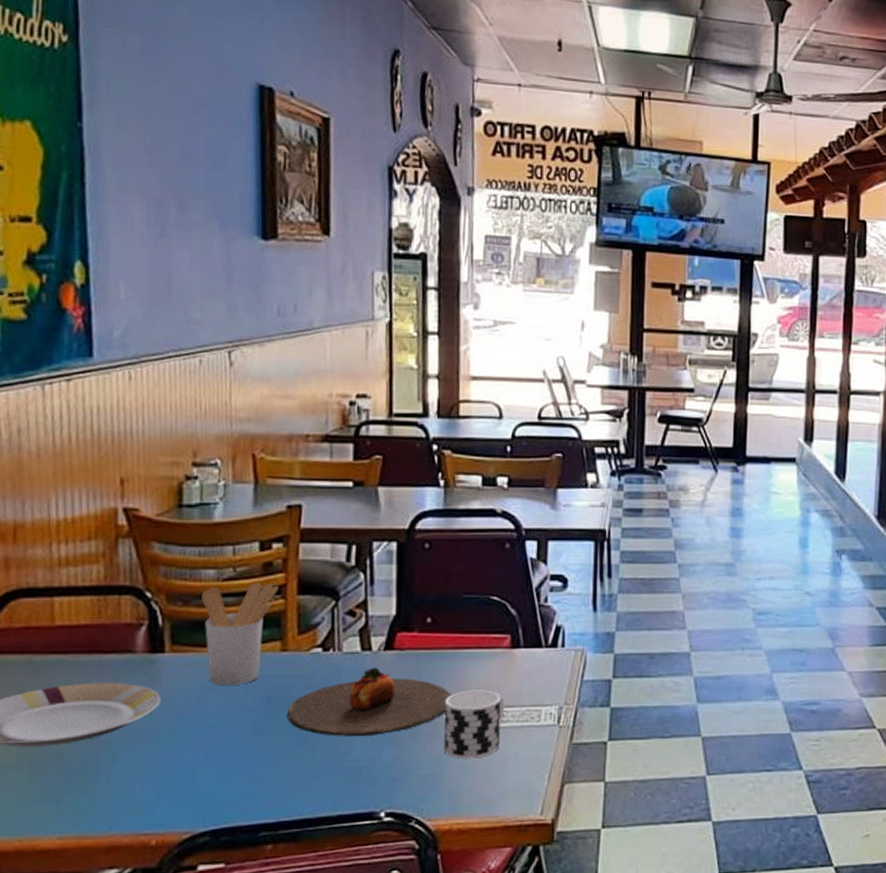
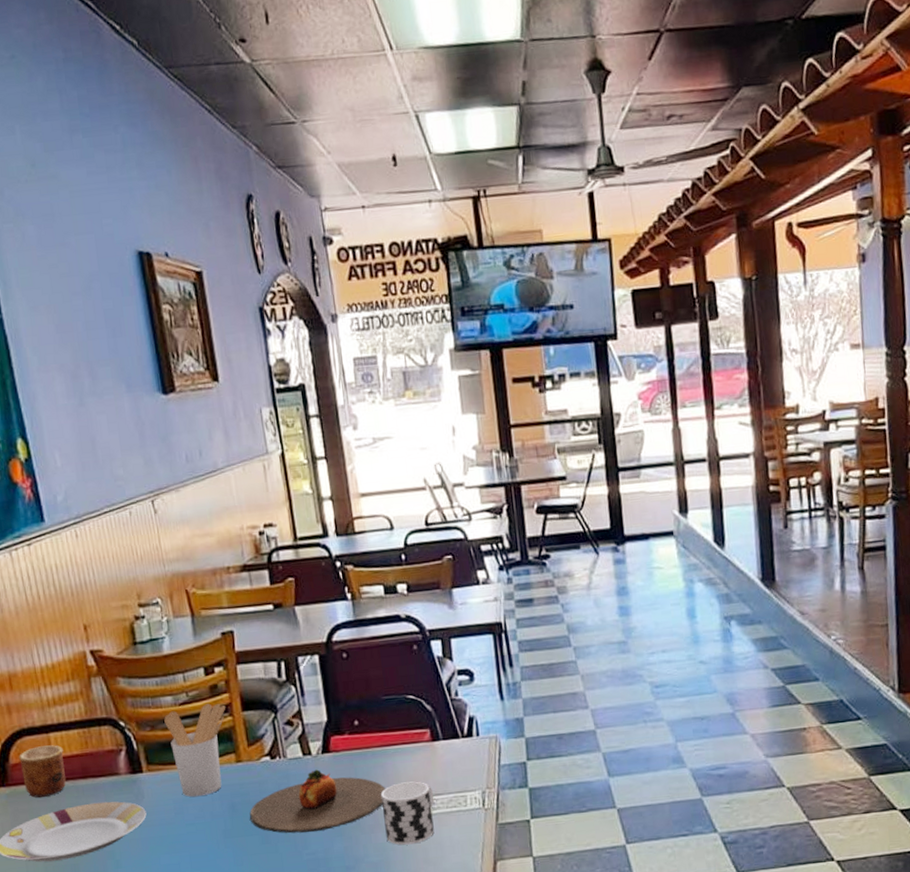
cup: none [9,611,68,672] -> present [19,745,66,799]

